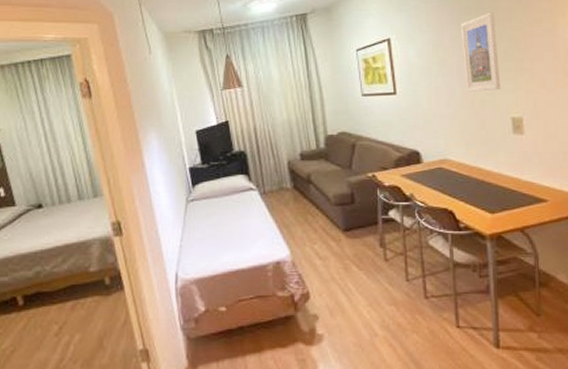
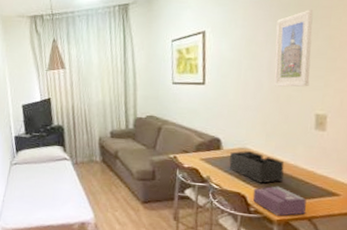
desk organizer: none [430,161,489,196] -> present [229,150,285,184]
tissue box: none [460,197,517,230] -> present [252,186,307,216]

